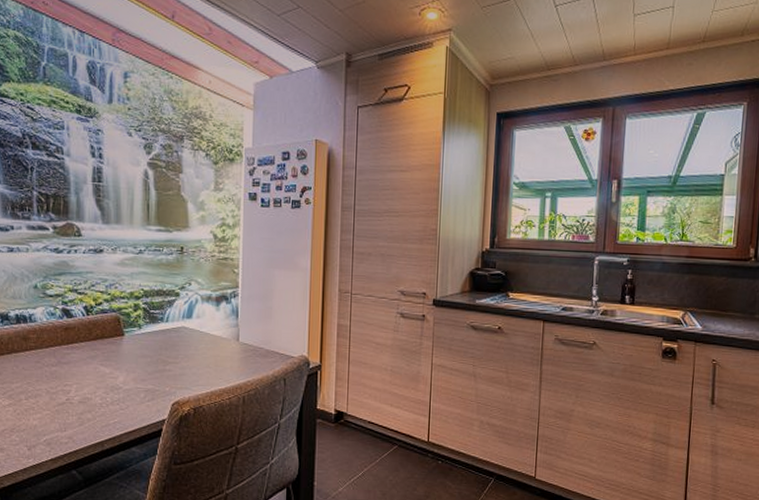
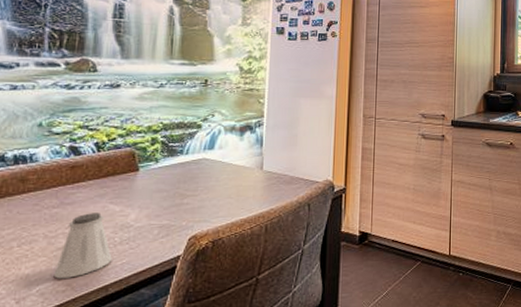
saltshaker: none [57,373,105,432] -> present [53,212,112,279]

